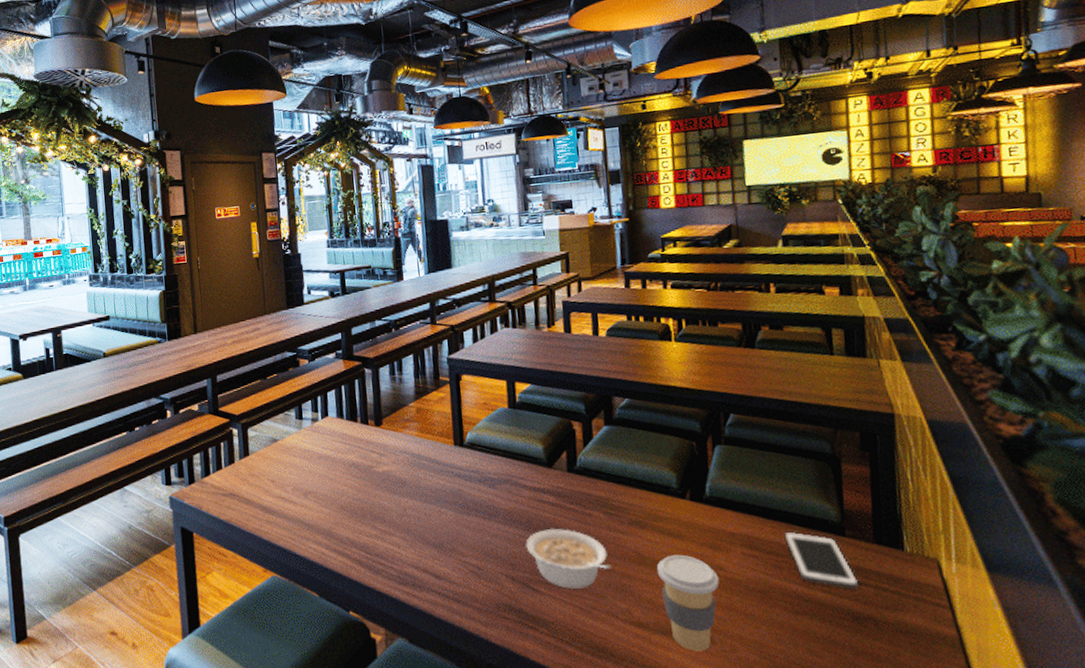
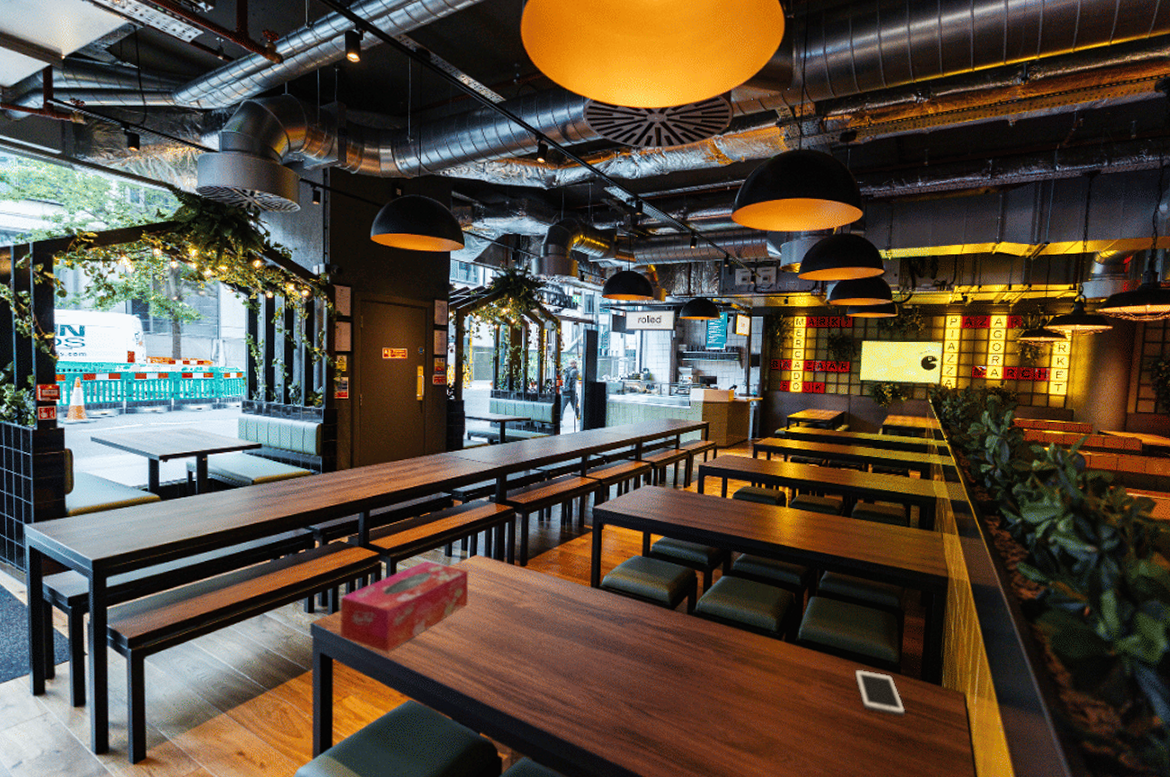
tissue box: none [195,425,324,524] -> present [339,561,469,652]
legume: present [526,528,613,589] -> none [645,662,716,714]
coffee cup: present [657,554,720,652] -> none [752,686,800,767]

